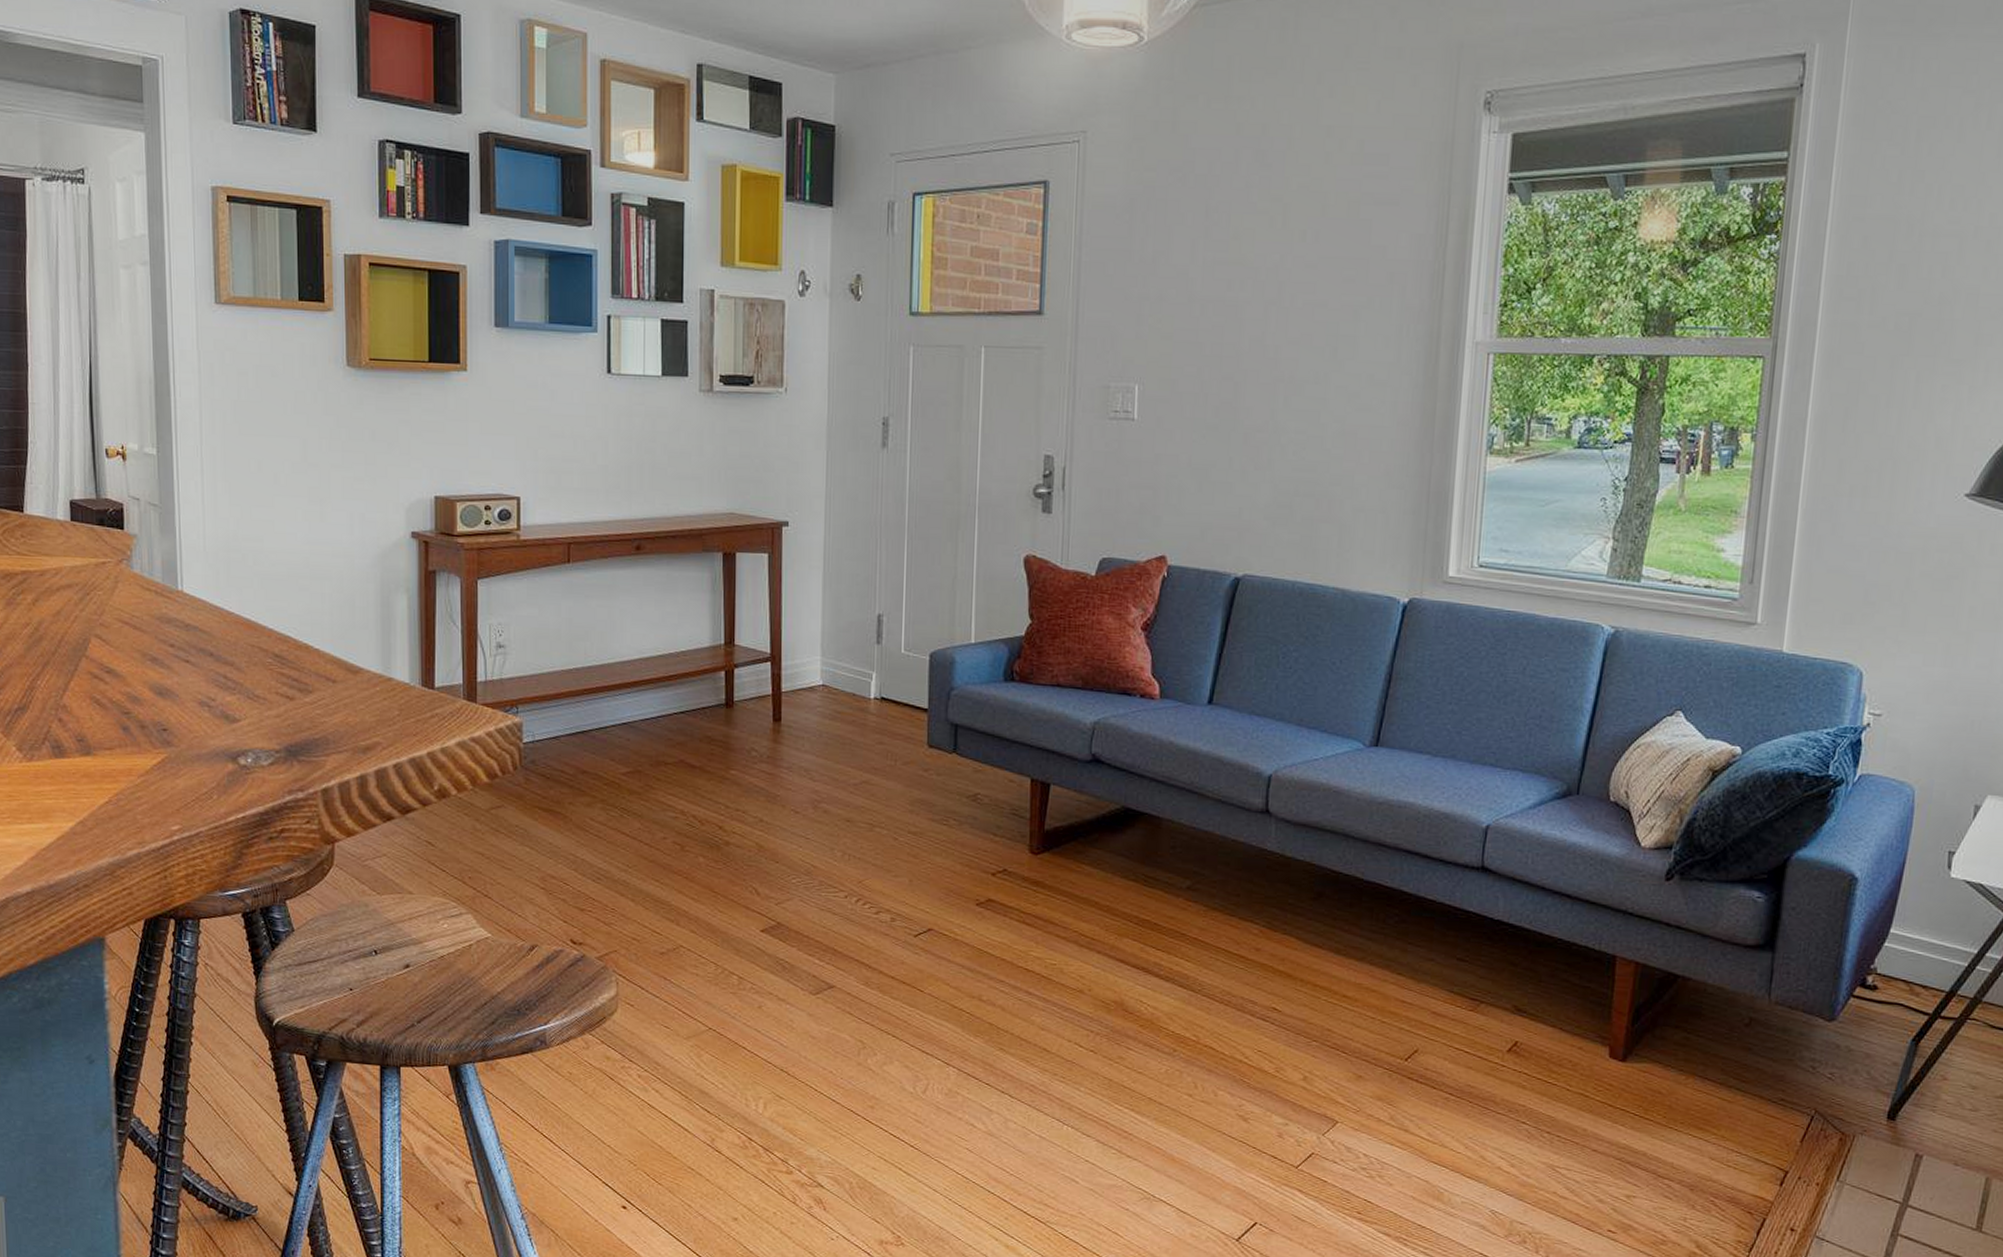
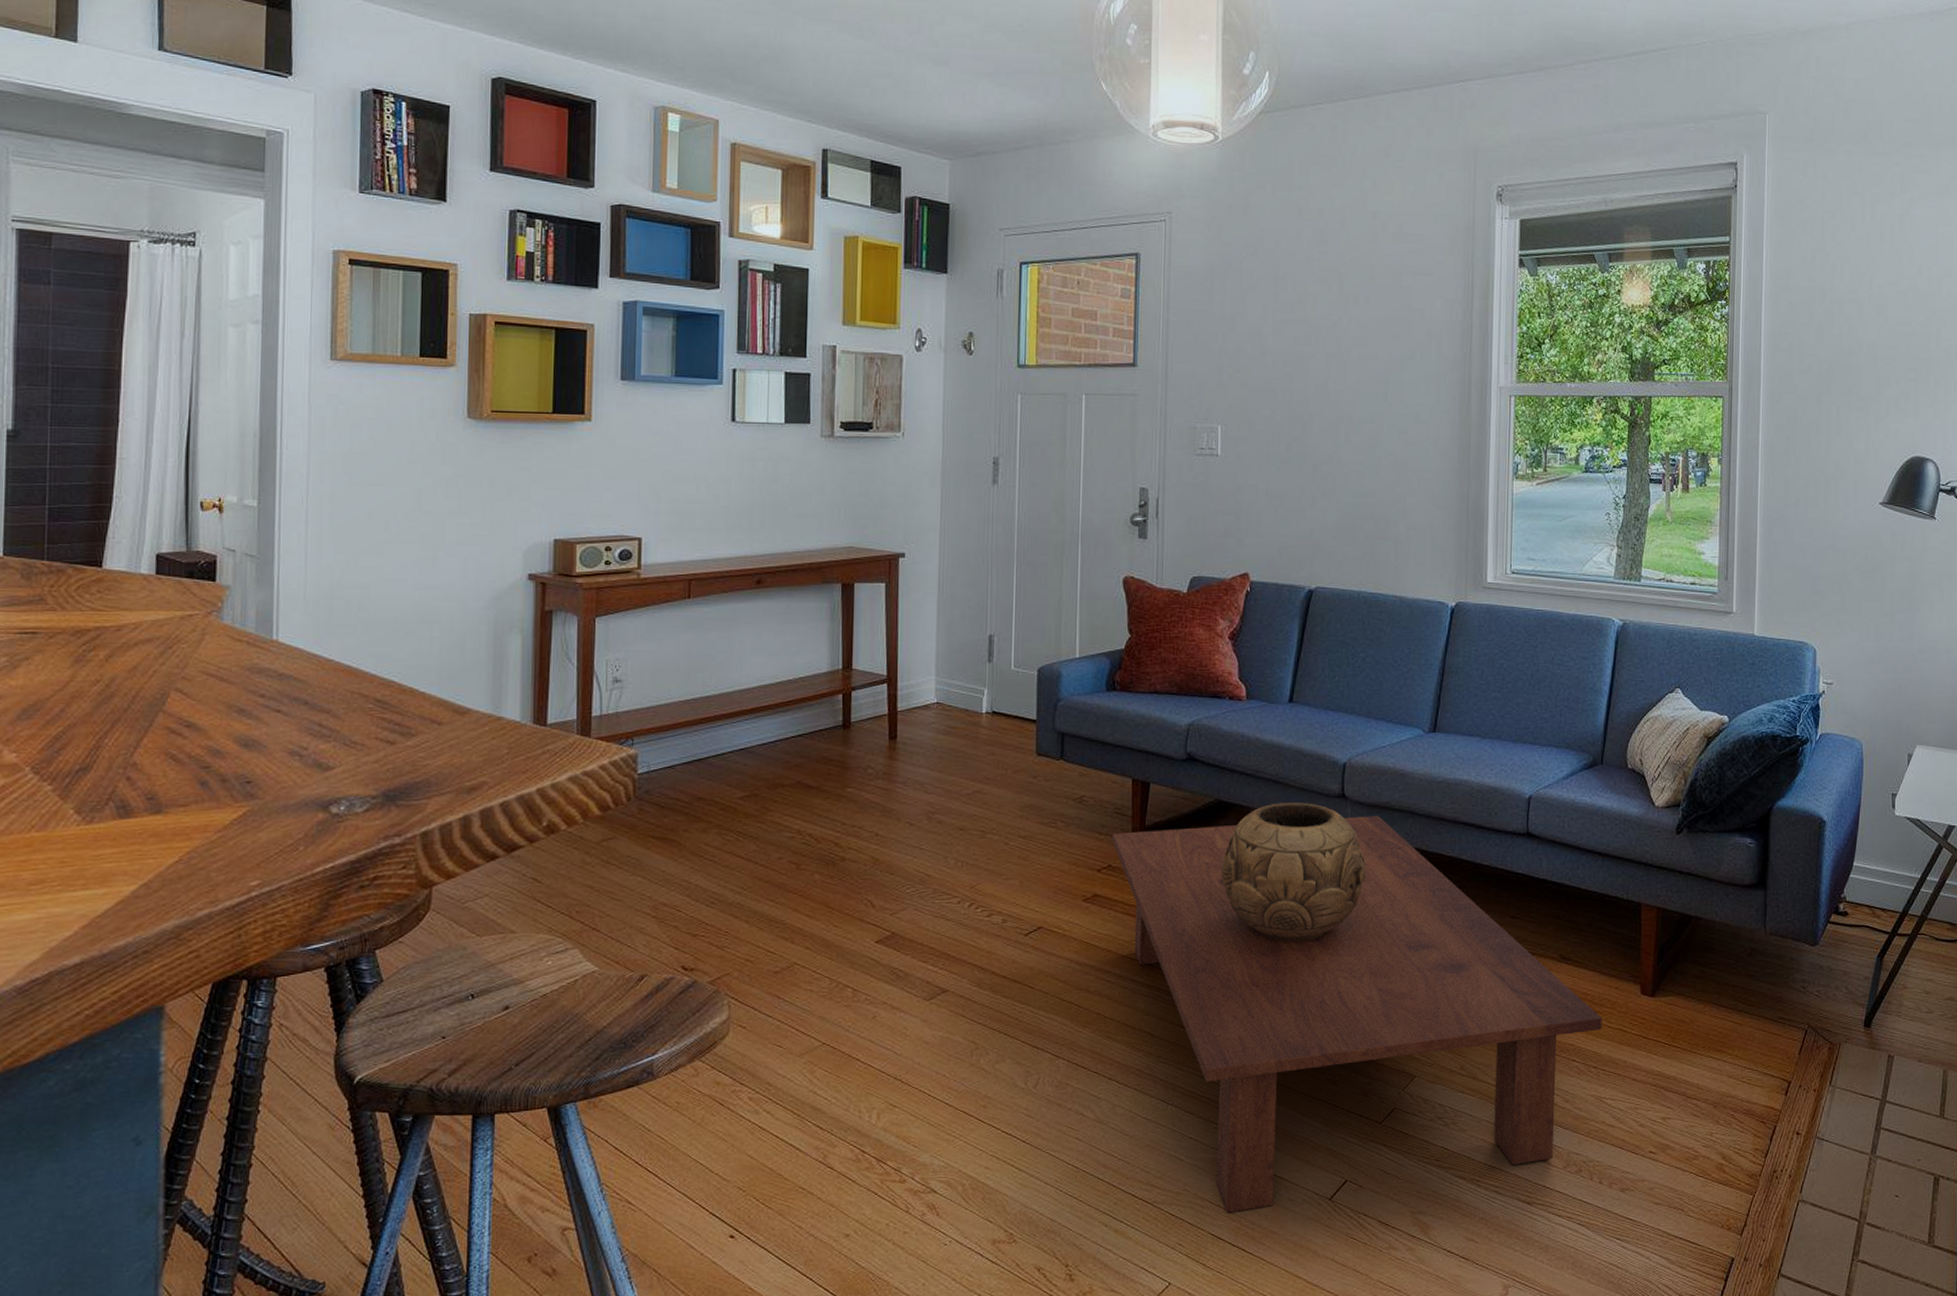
coffee table: none [1008,835,1561,1242] -> present [1112,816,1602,1213]
decorative bowl: none [1127,814,1291,967] -> present [1221,803,1366,942]

